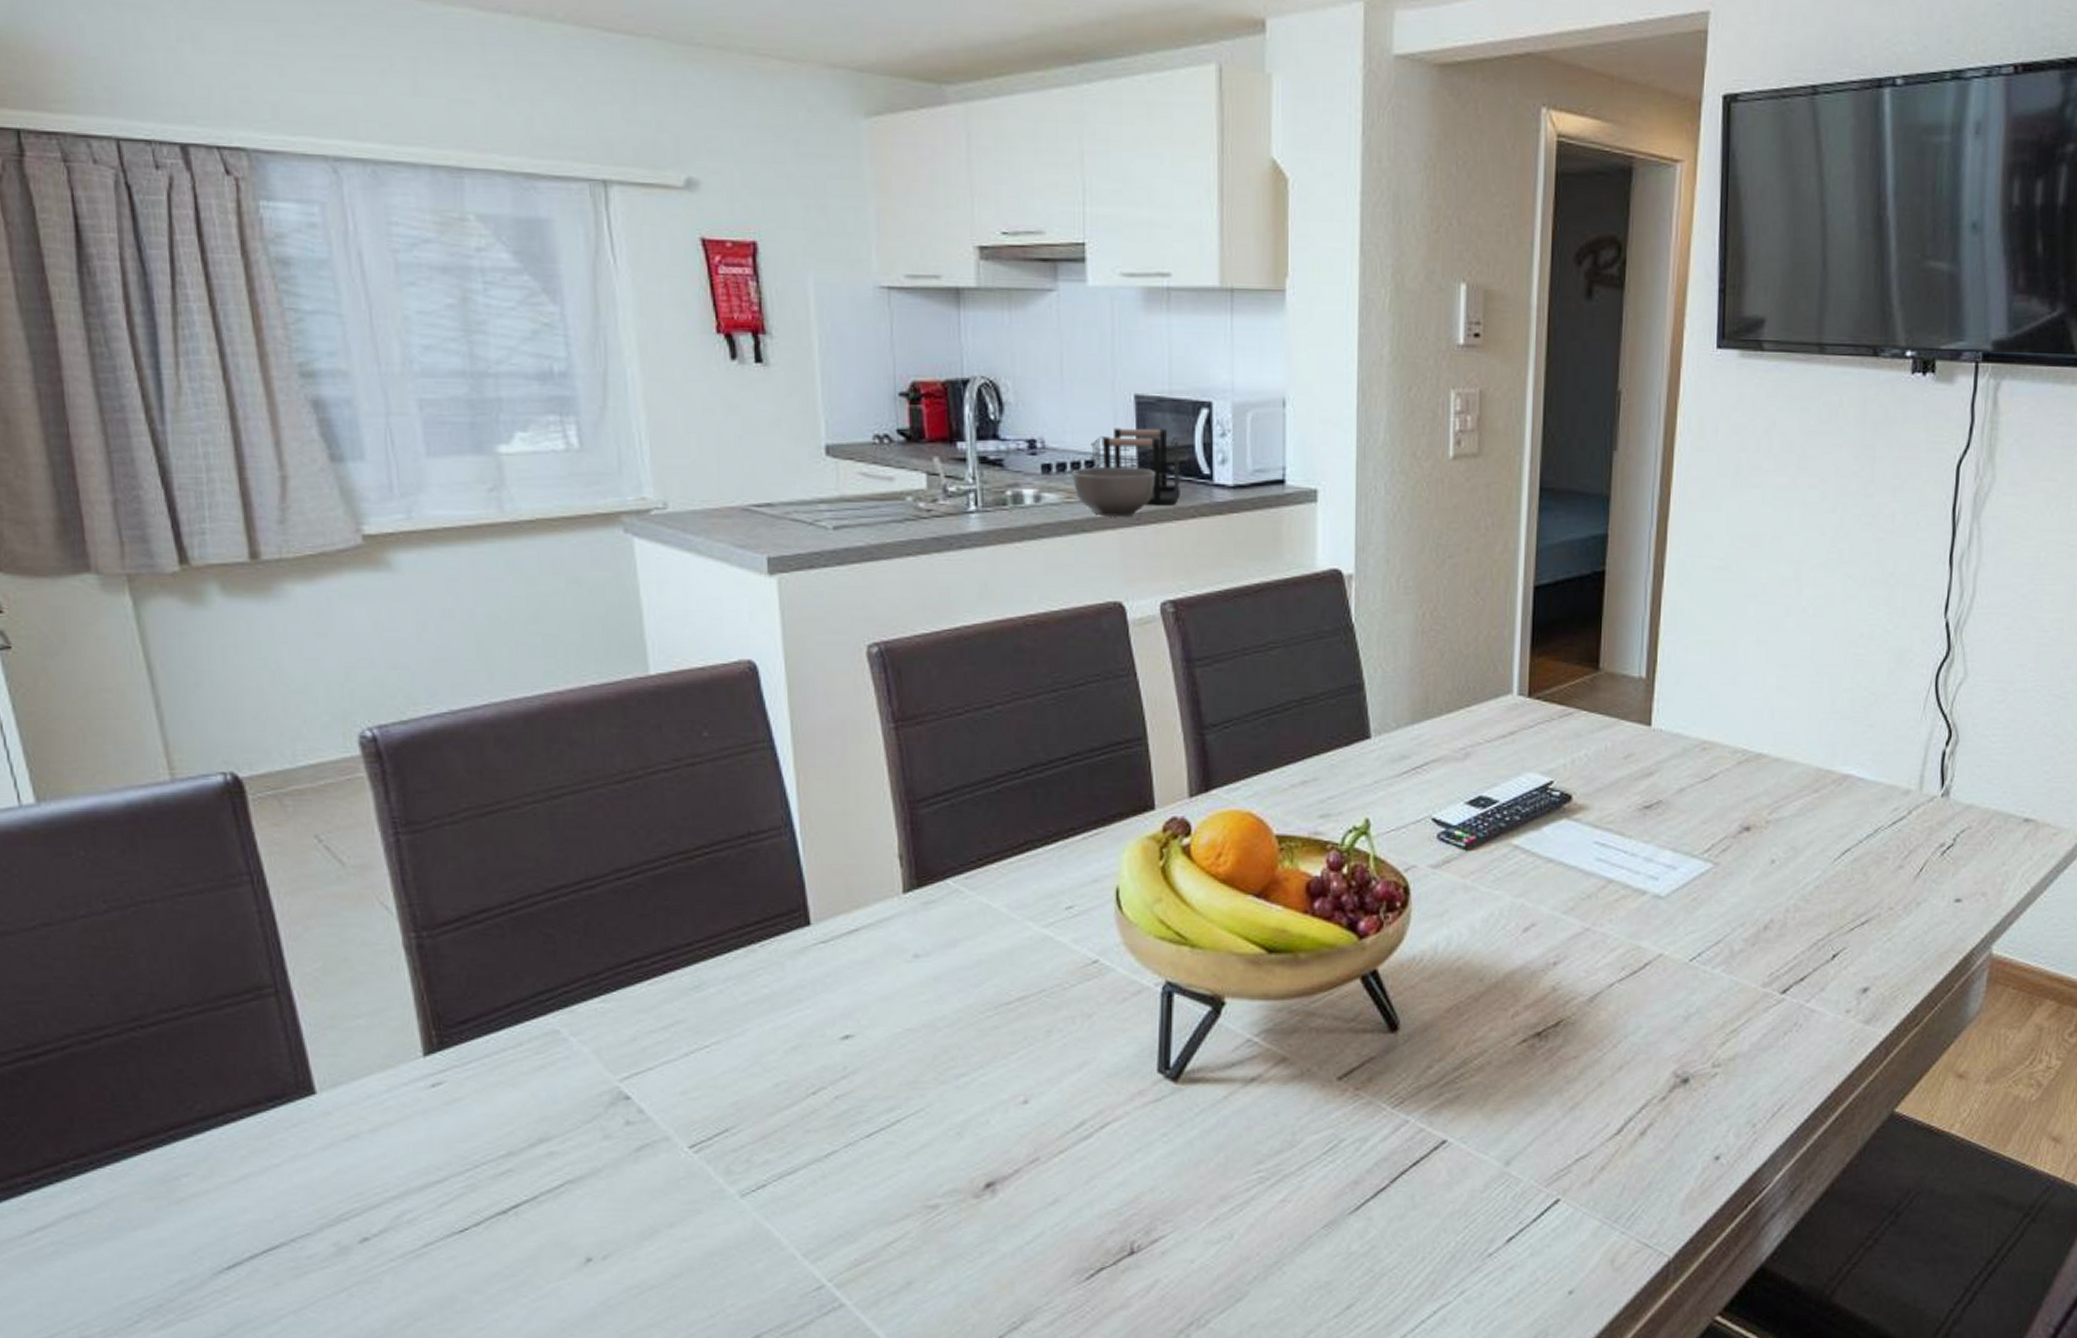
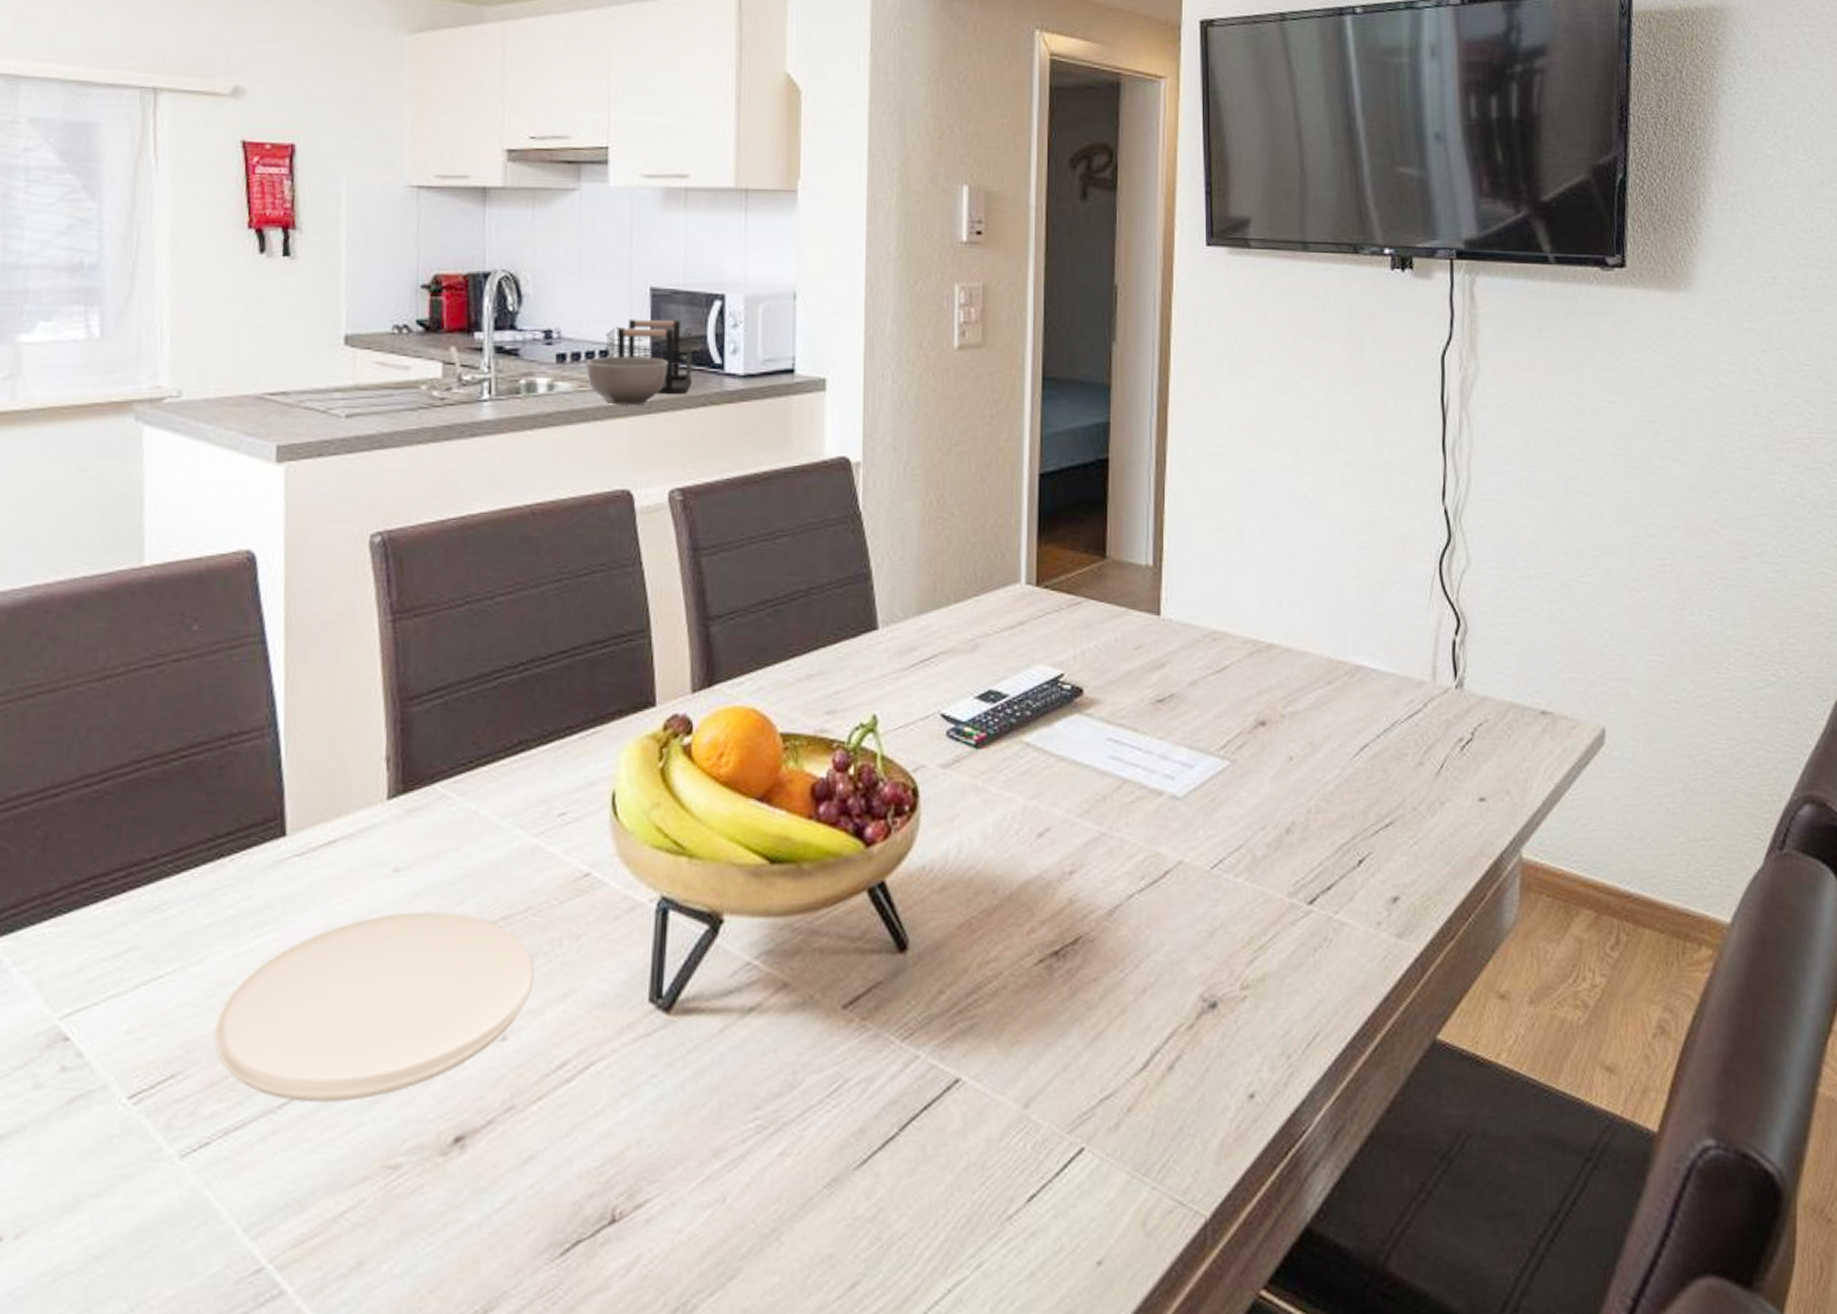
plate: none [761,992,1050,1153] -> present [213,911,534,1103]

